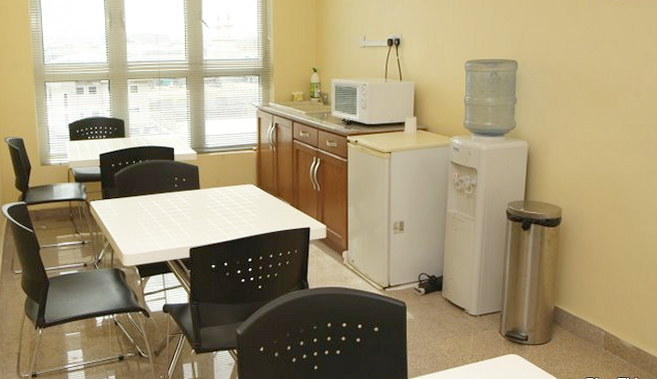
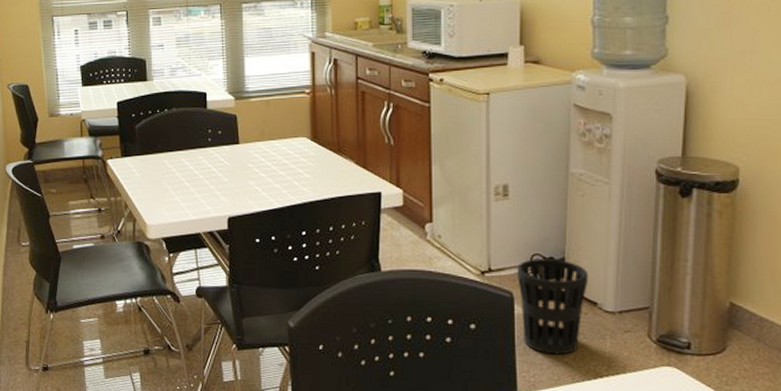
wastebasket: none [409,277,459,348] -> present [517,259,589,355]

